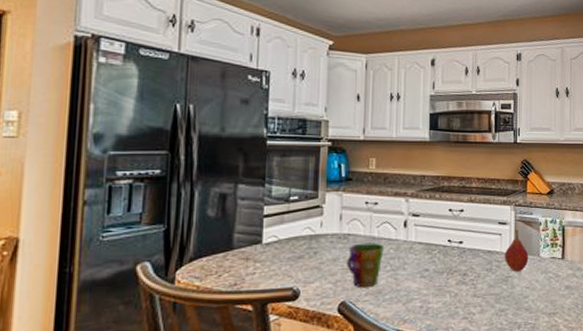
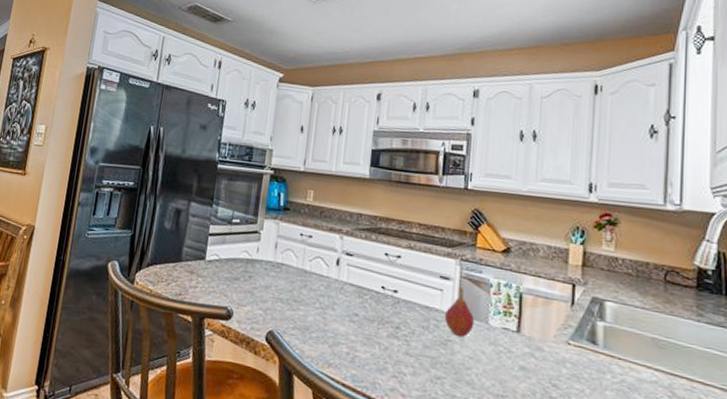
cup: present [347,243,384,288] -> none [277,274,315,321]

